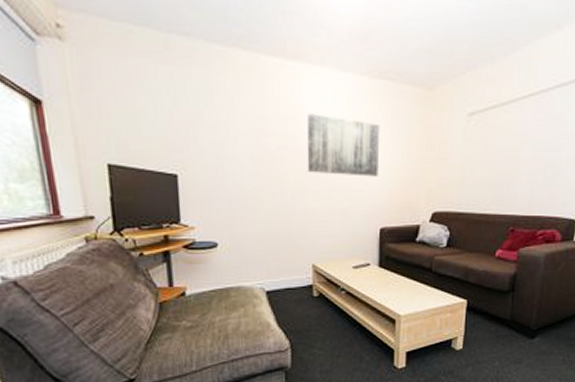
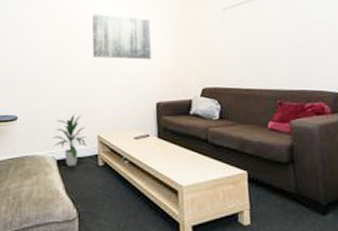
indoor plant: none [261,240,301,297] -> present [53,114,88,166]

